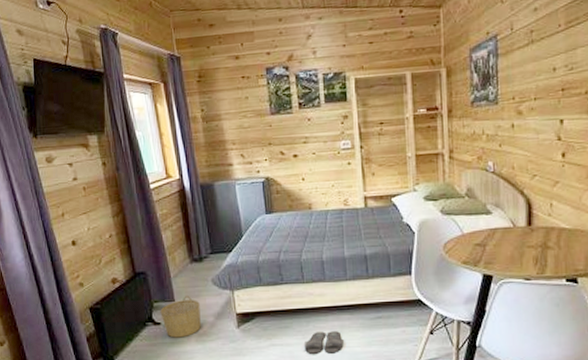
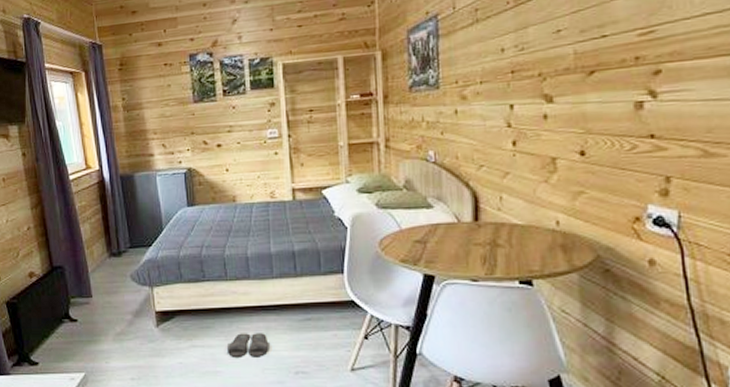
basket: present [160,296,201,338] -> none [77,292,119,336]

